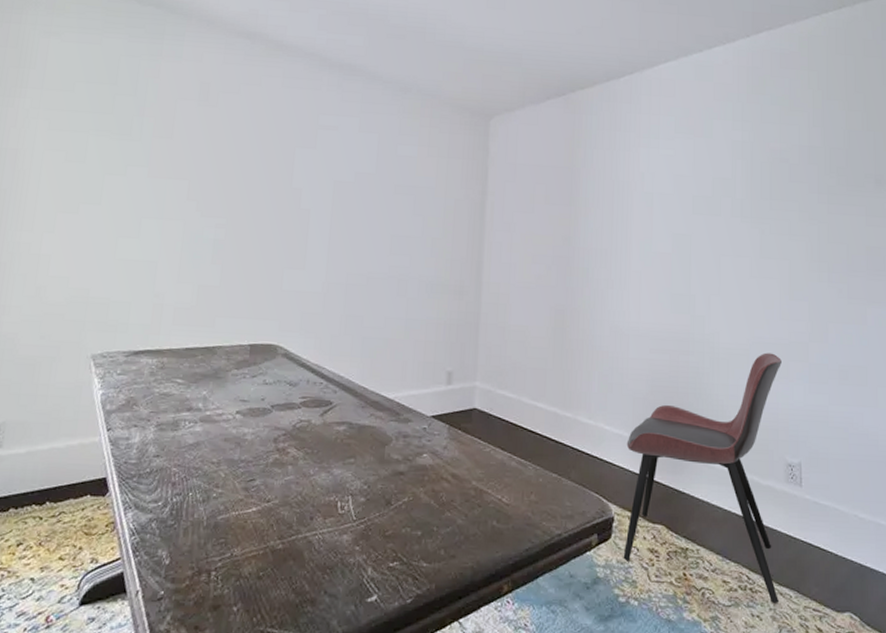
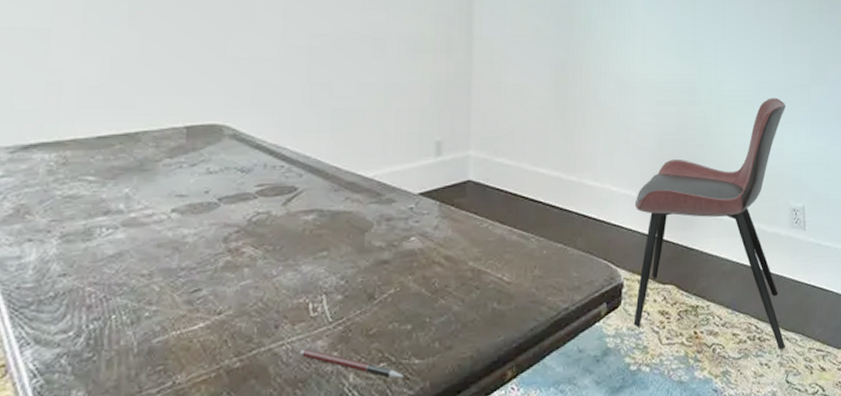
pen: none [329,541,414,578] -> present [300,349,404,379]

